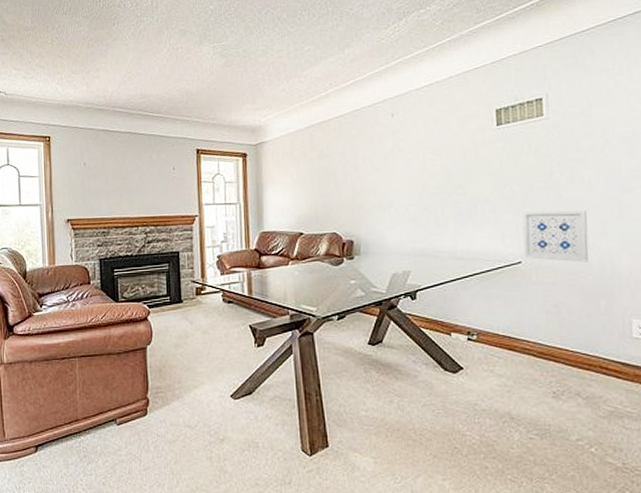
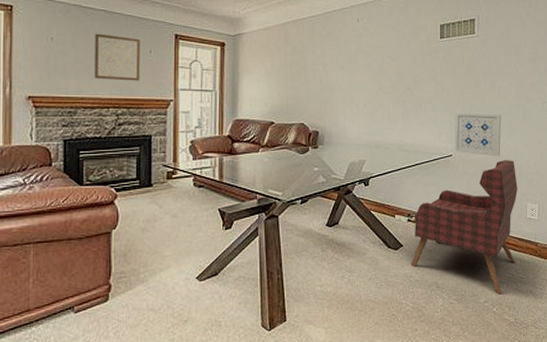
wall art: none [121,155,165,200] -> present [94,33,140,81]
armchair: none [474,266,620,432] -> present [410,160,517,295]

